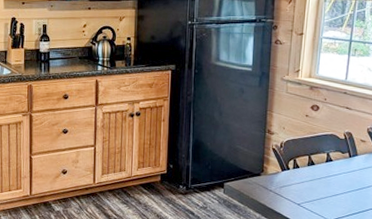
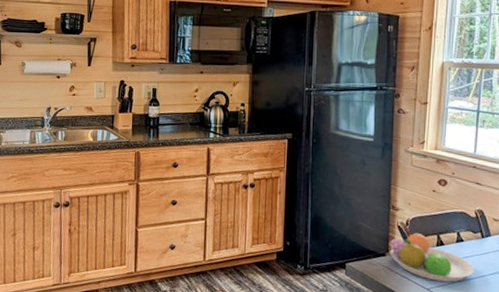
fruit bowl: none [264,154,342,198] -> present [390,232,475,282]

